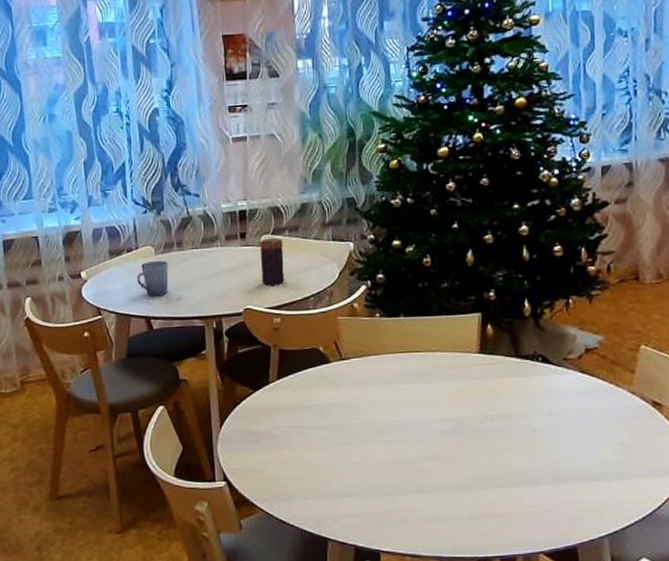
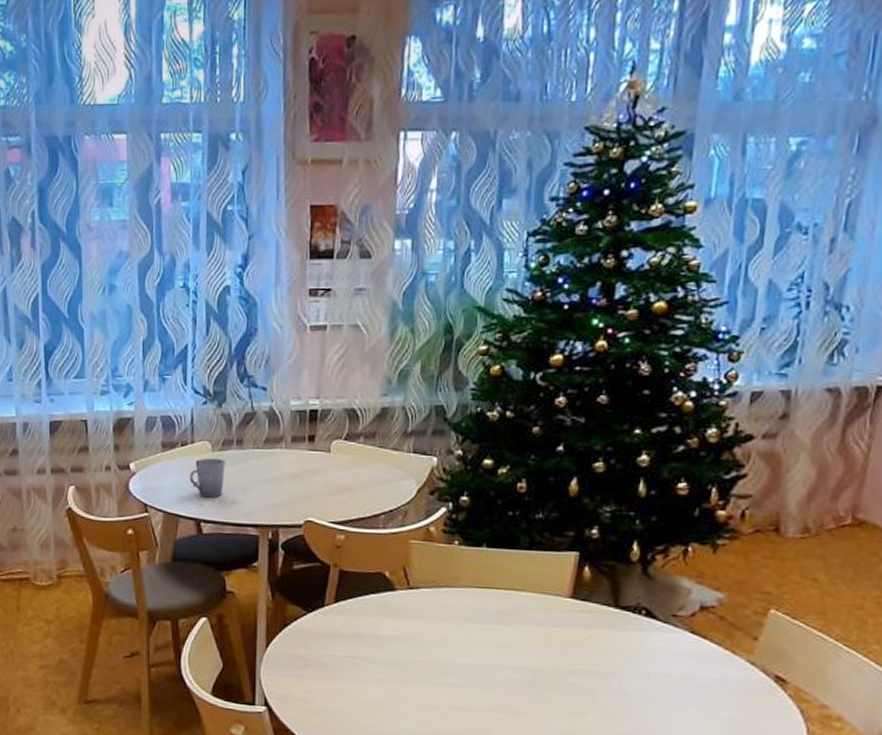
candle: present [260,237,285,286] -> none [328,443,356,499]

